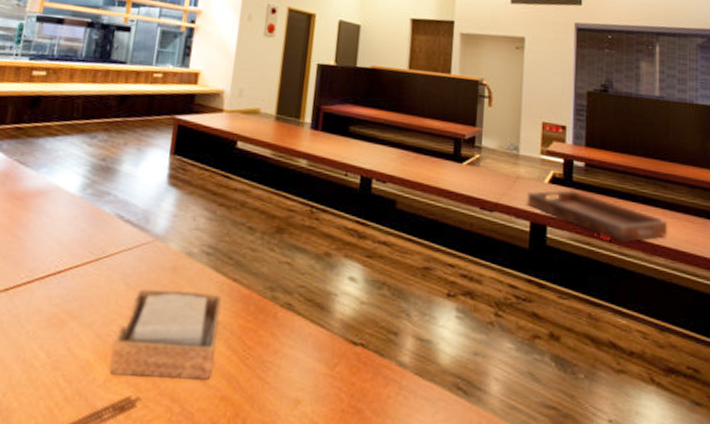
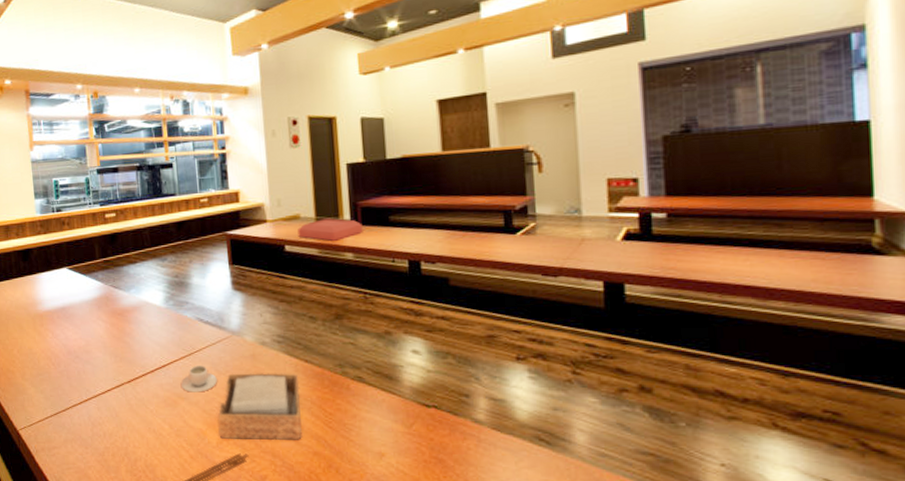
teacup: none [75,275,124,311] -> present [180,366,217,392]
seat cushion: none [254,118,322,144] -> present [297,218,363,241]
serving tray: present [527,189,668,243] -> none [597,243,788,291]

